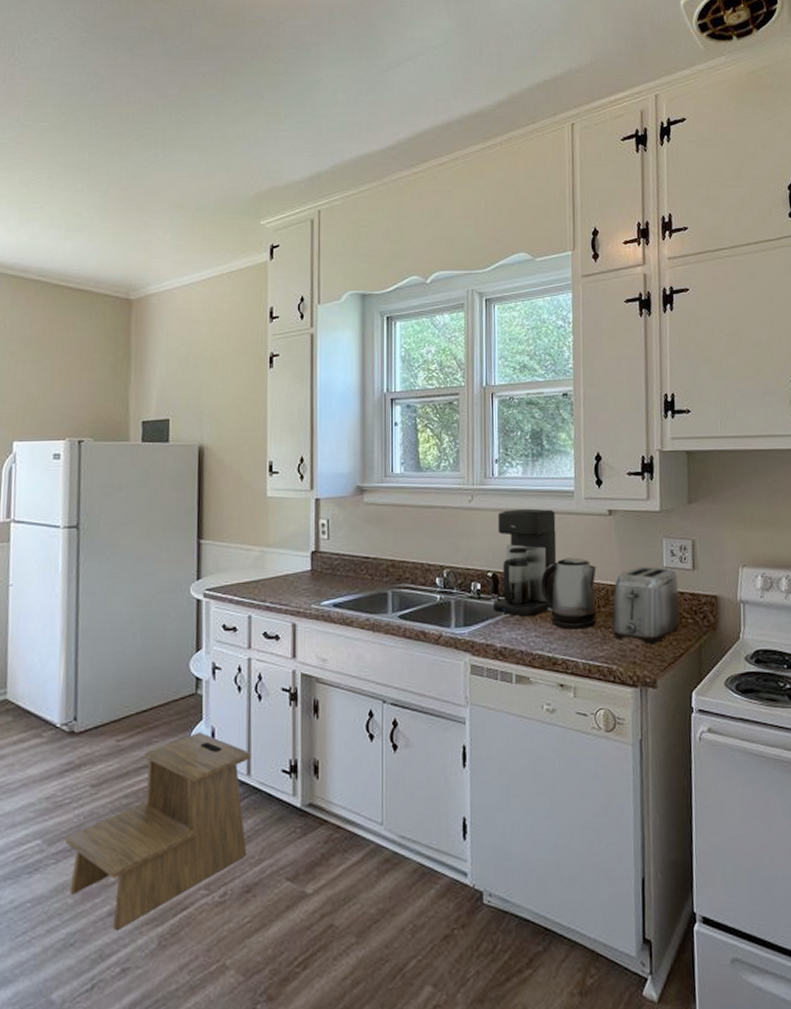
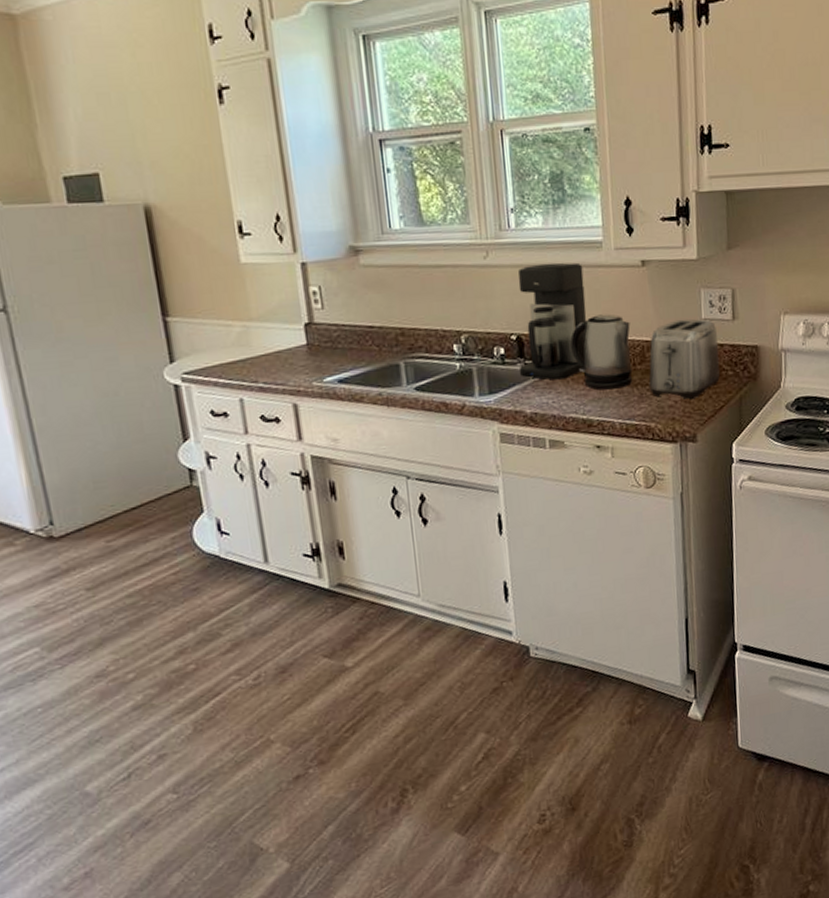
step stool: present [65,732,251,930] -> none [67,525,277,722]

